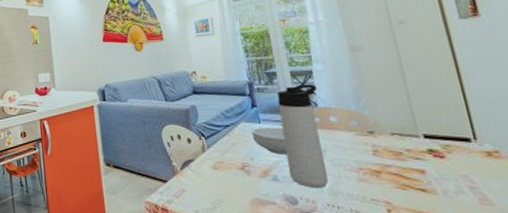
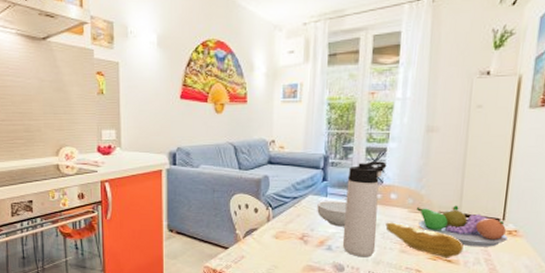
banana: none [332,147,437,187] -> present [385,222,463,258]
fruit bowl: none [363,125,491,173] -> present [416,205,509,247]

